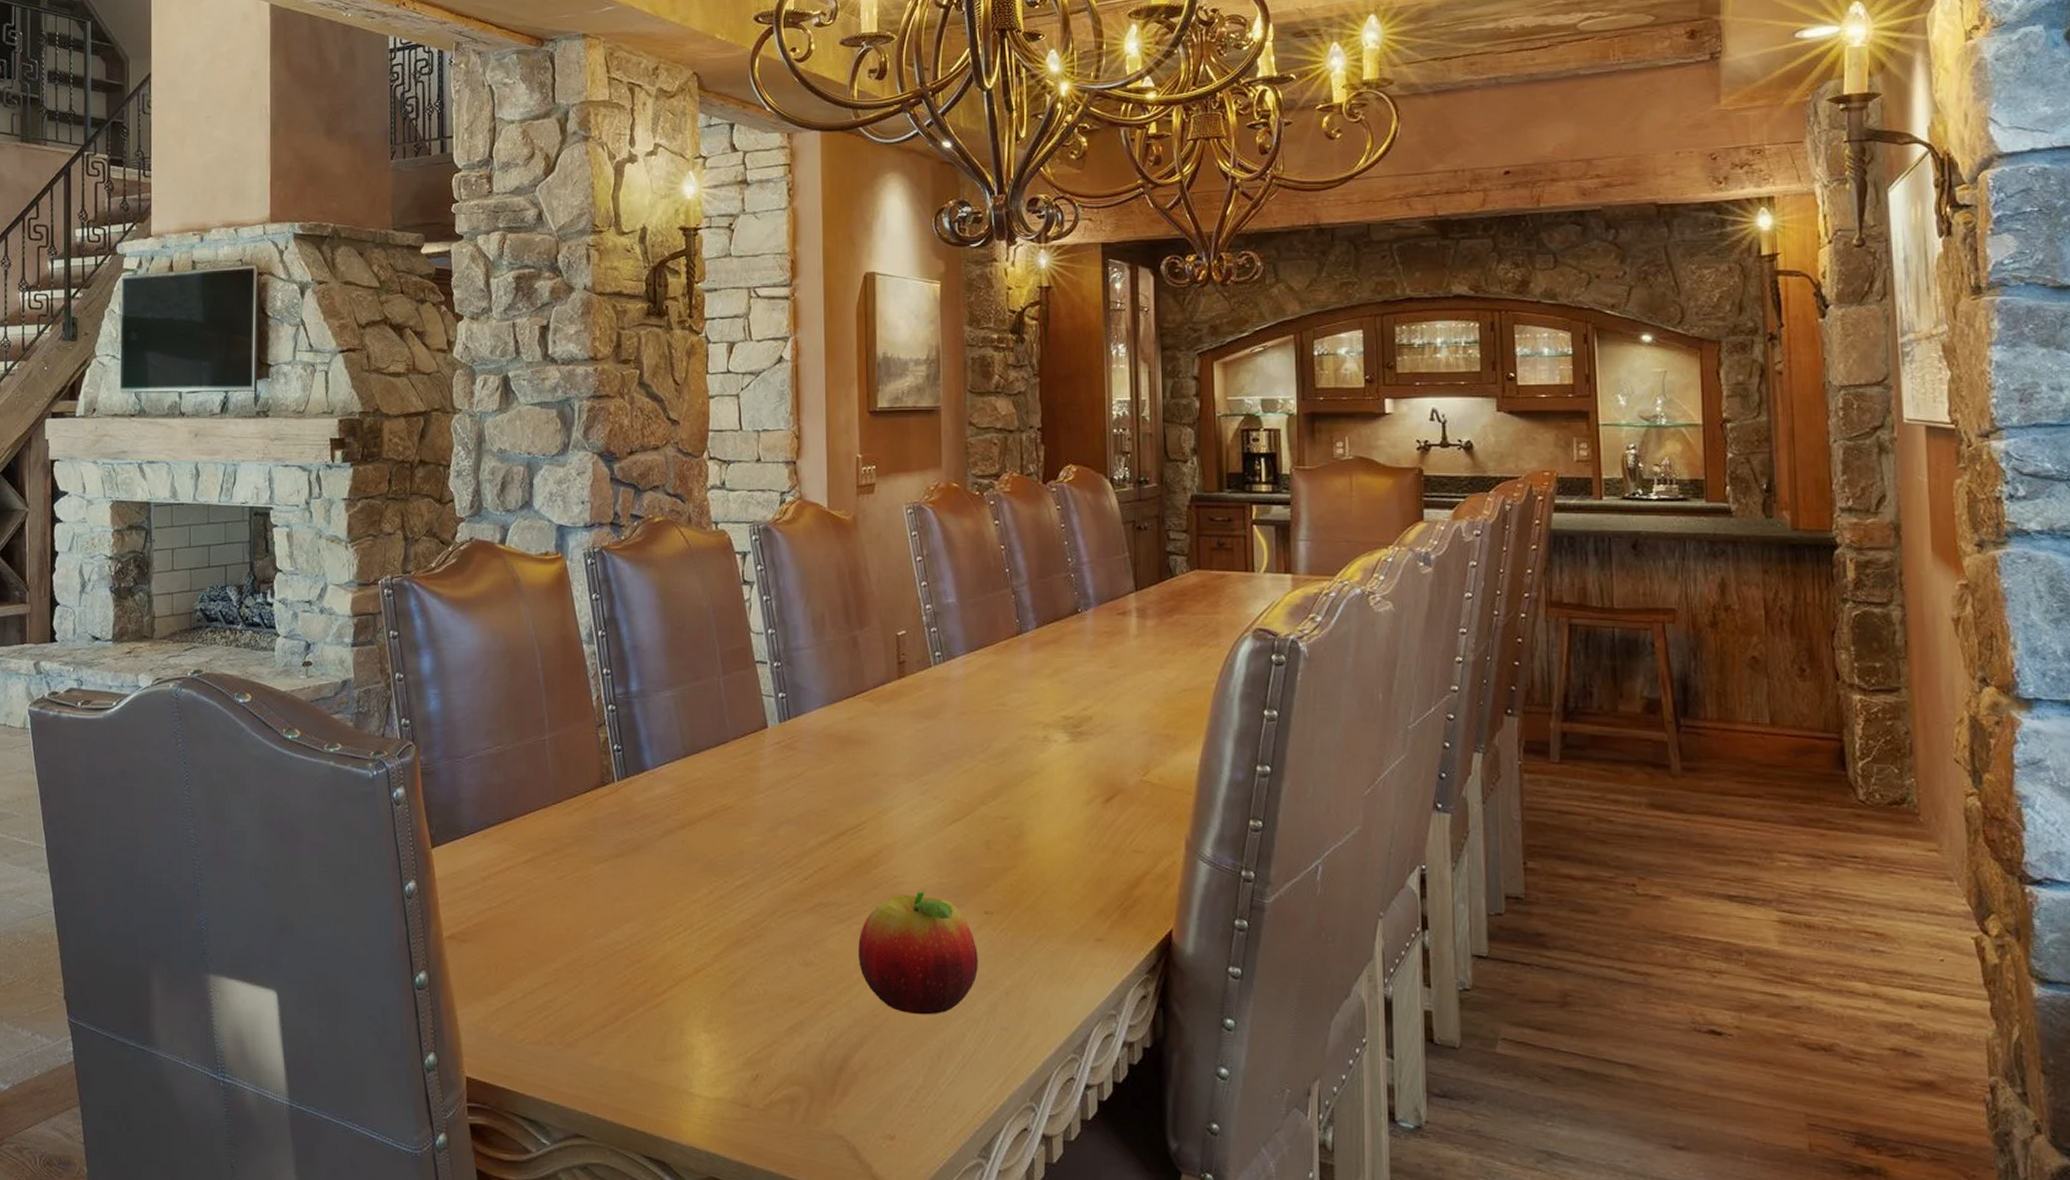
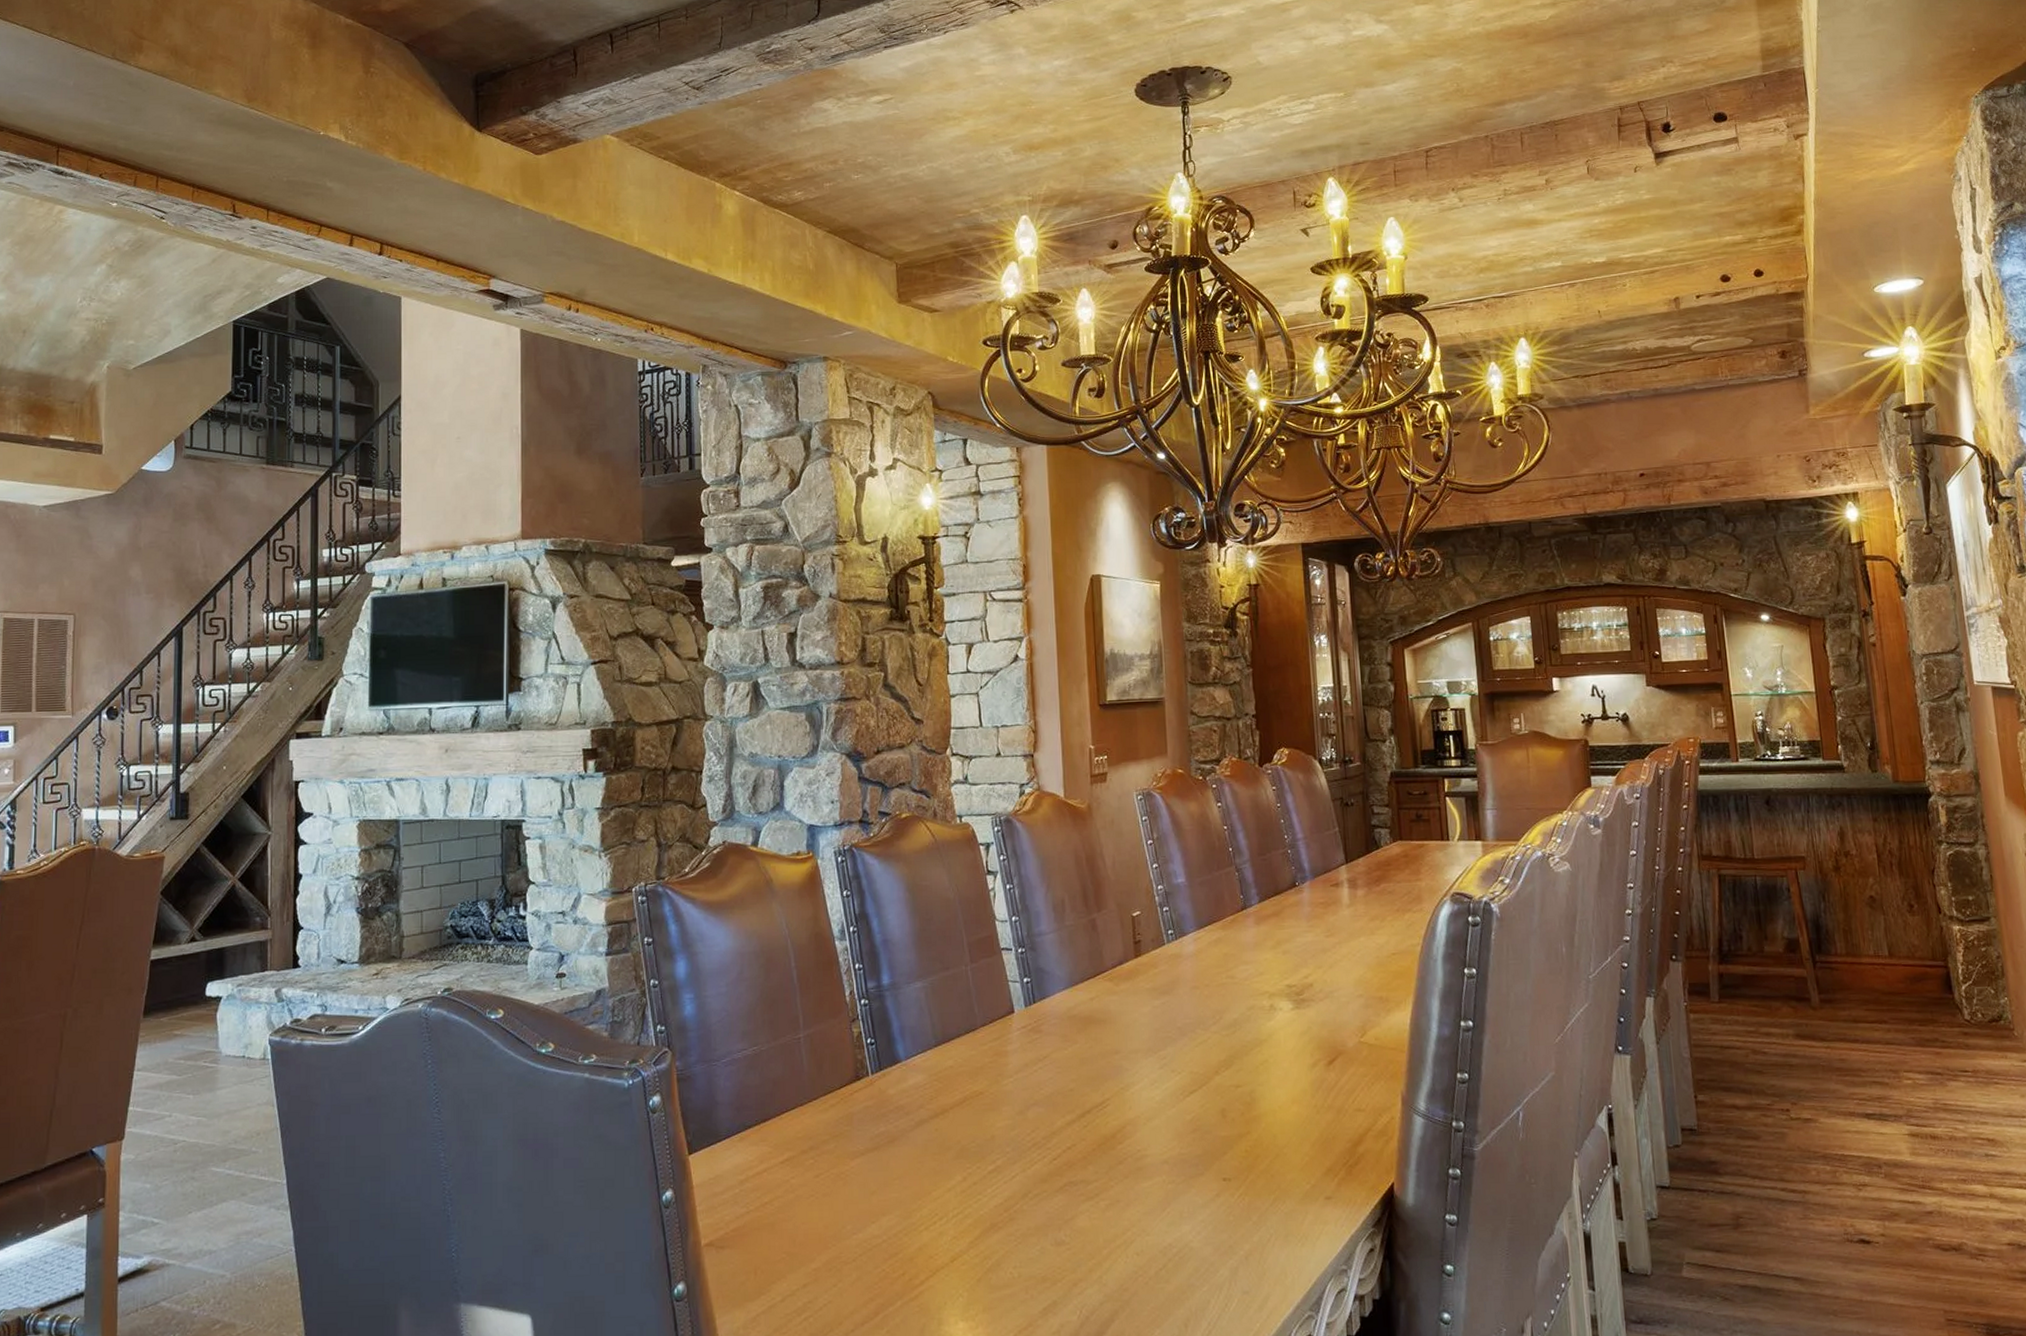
fruit: present [858,891,978,1015] -> none [1106,1163,1219,1286]

